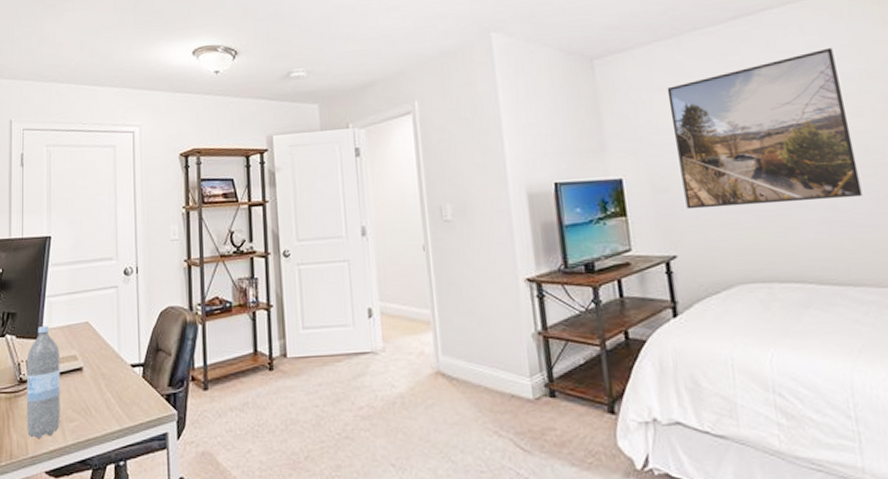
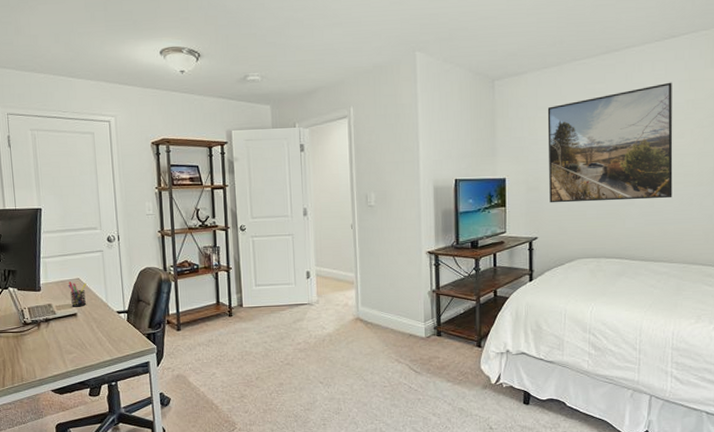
water bottle: present [26,325,60,438] -> none [28,280,61,366]
pen holder: none [74,326,97,360] -> present [68,281,87,307]

